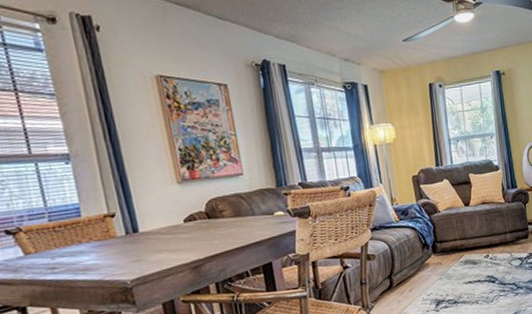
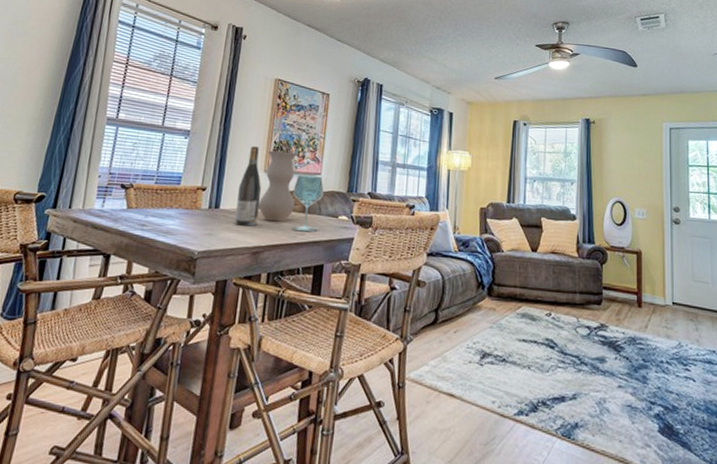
wine bottle: none [151,157,188,245] -> present [234,146,262,226]
vase: none [173,156,225,234] -> present [258,150,298,222]
wine glass: none [216,176,255,237] -> present [292,175,324,232]

